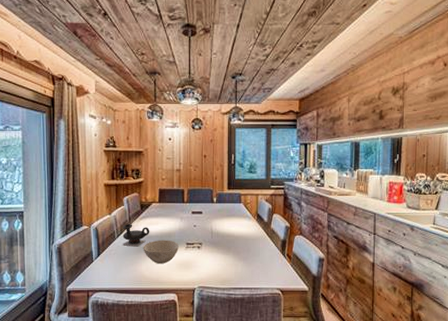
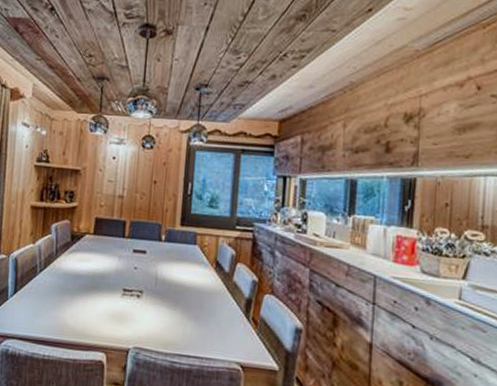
teapot: present [122,224,150,247] -> none [45,257,80,287]
bowl: present [143,240,179,264] -> none [69,281,113,312]

